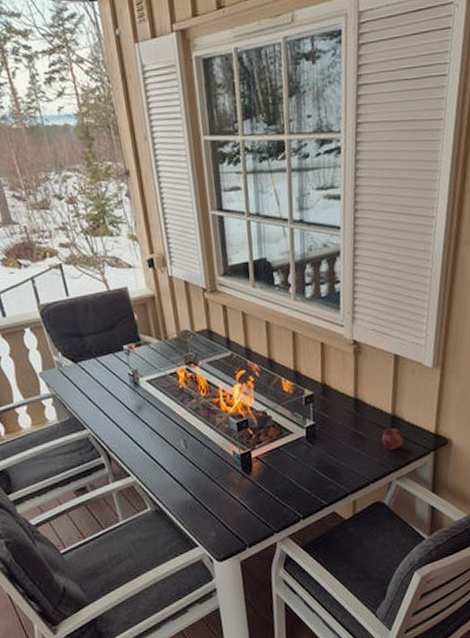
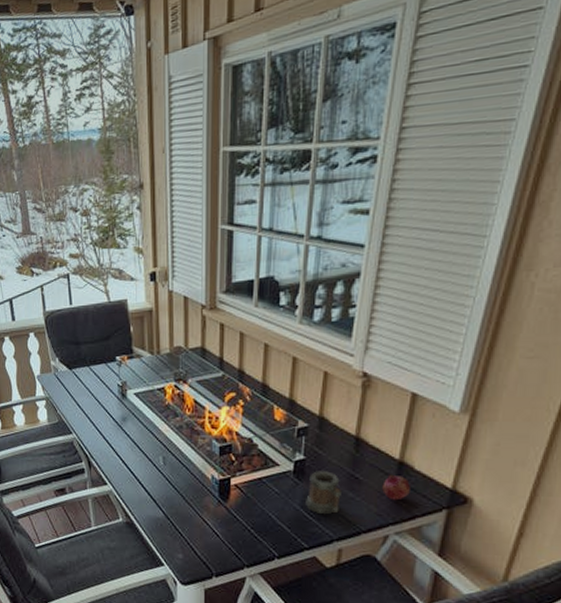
mug: none [320,432,349,472] -> present [306,471,341,515]

